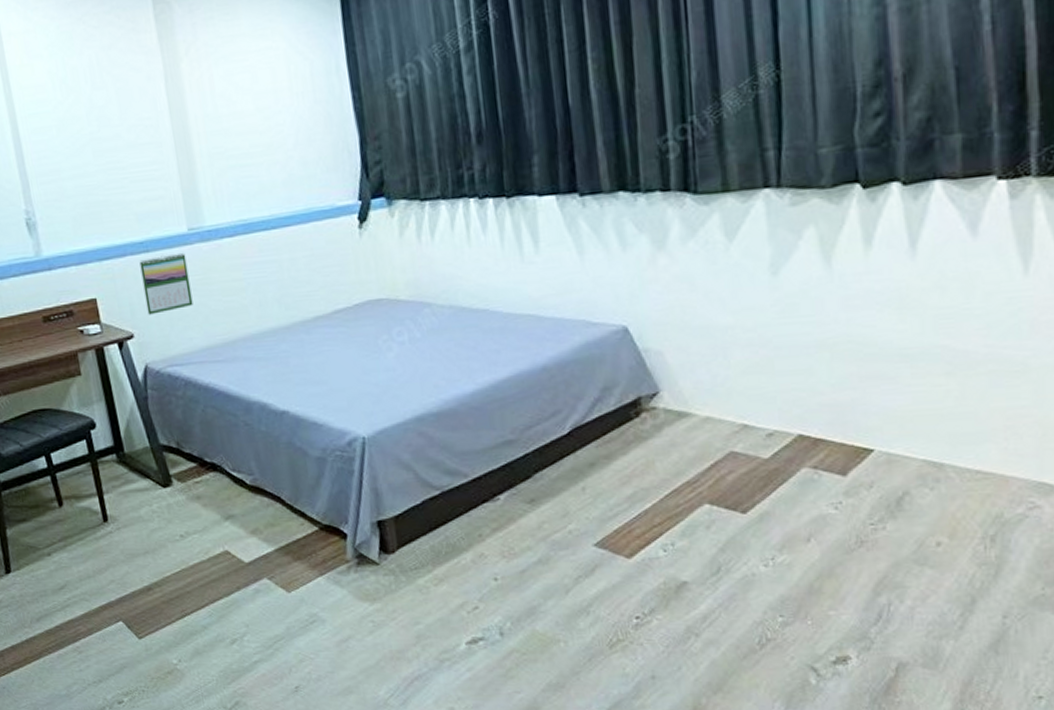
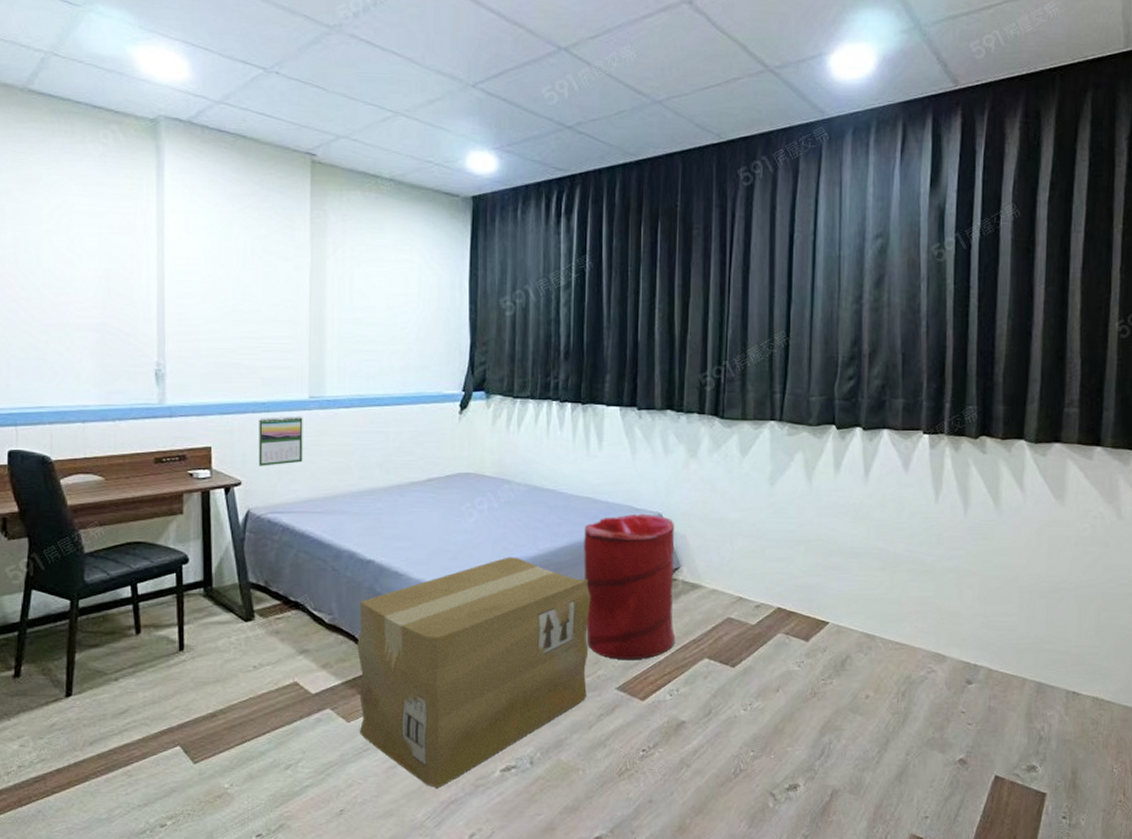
cardboard box: none [280,394,558,663] -> present [357,557,591,788]
laundry hamper: none [529,328,664,511] -> present [584,513,676,660]

